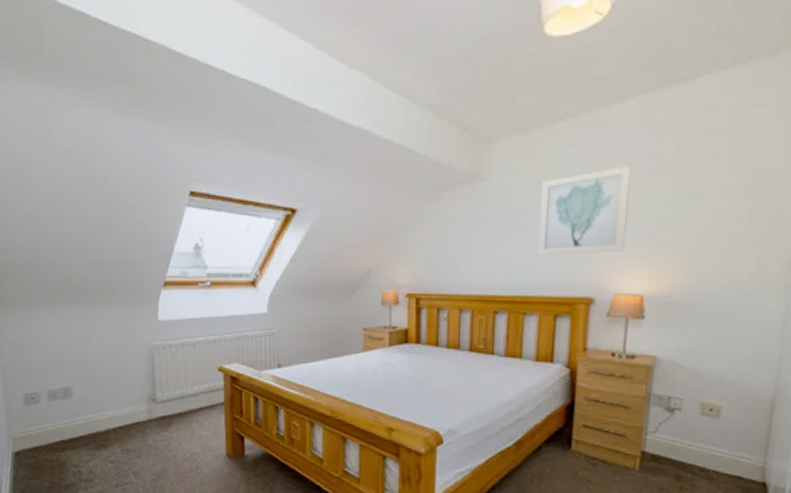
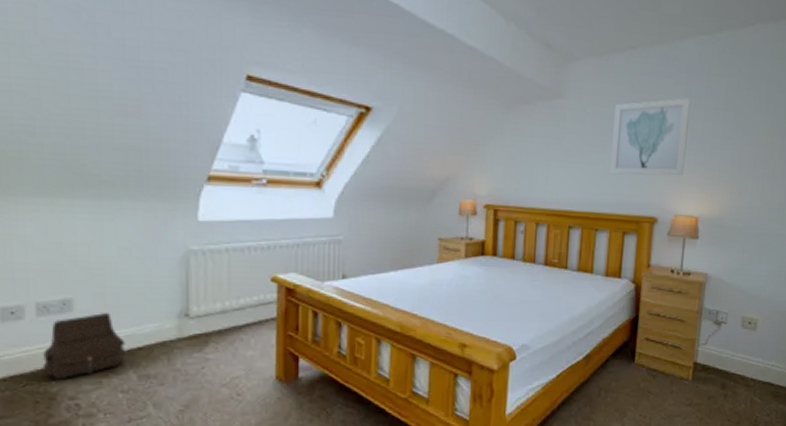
satchel: none [54,397,112,451] -> present [42,312,126,380]

